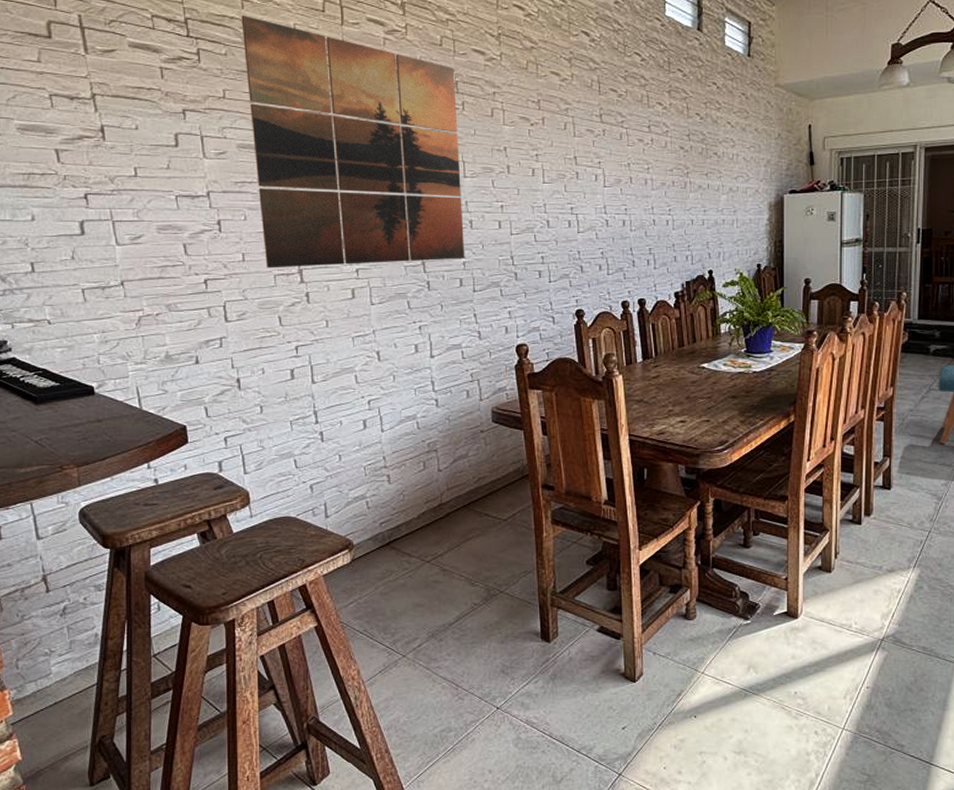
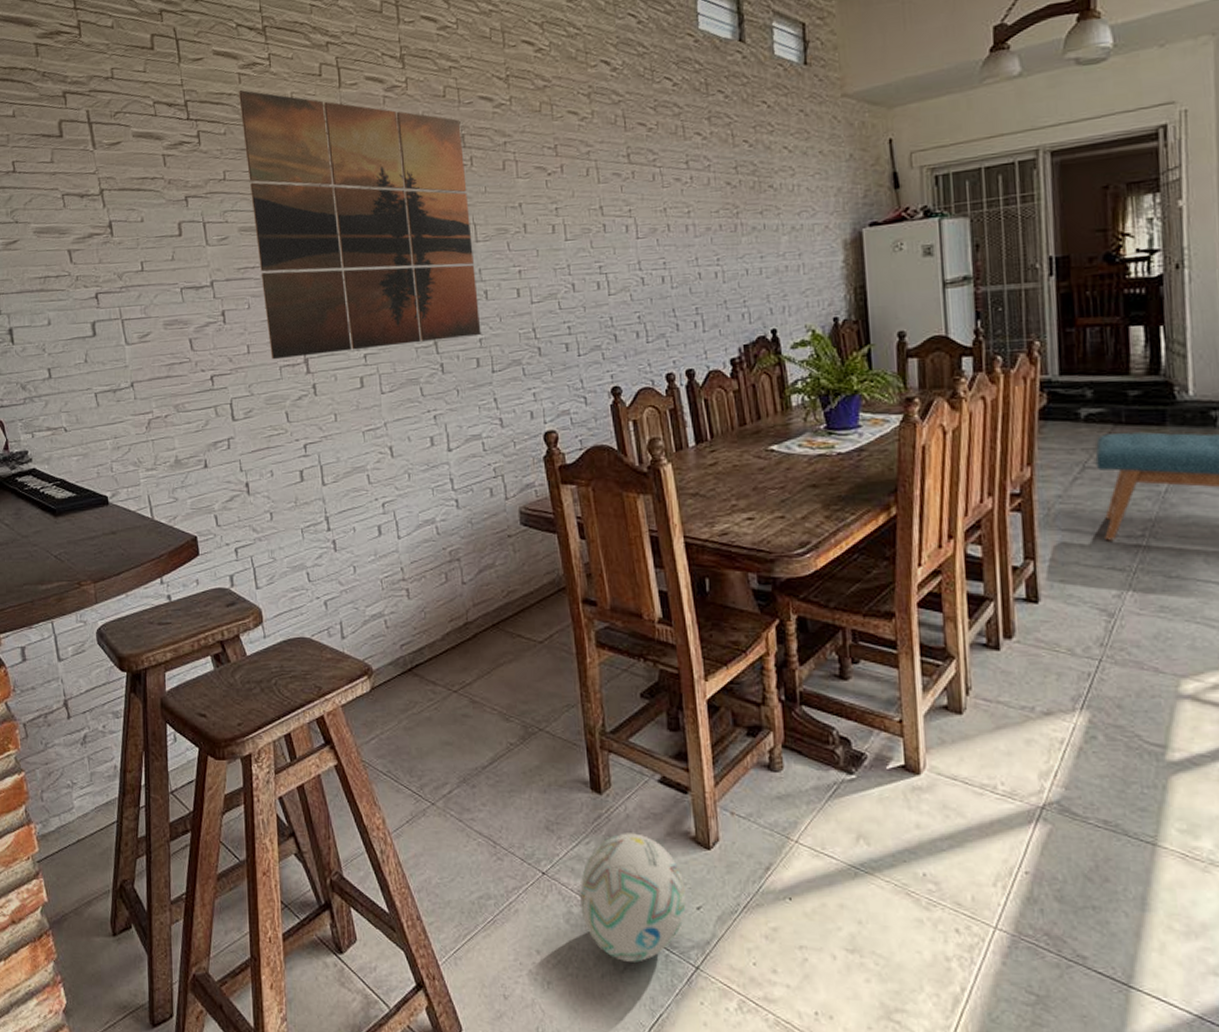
ball: none [528,672,614,774] -> present [580,833,686,962]

